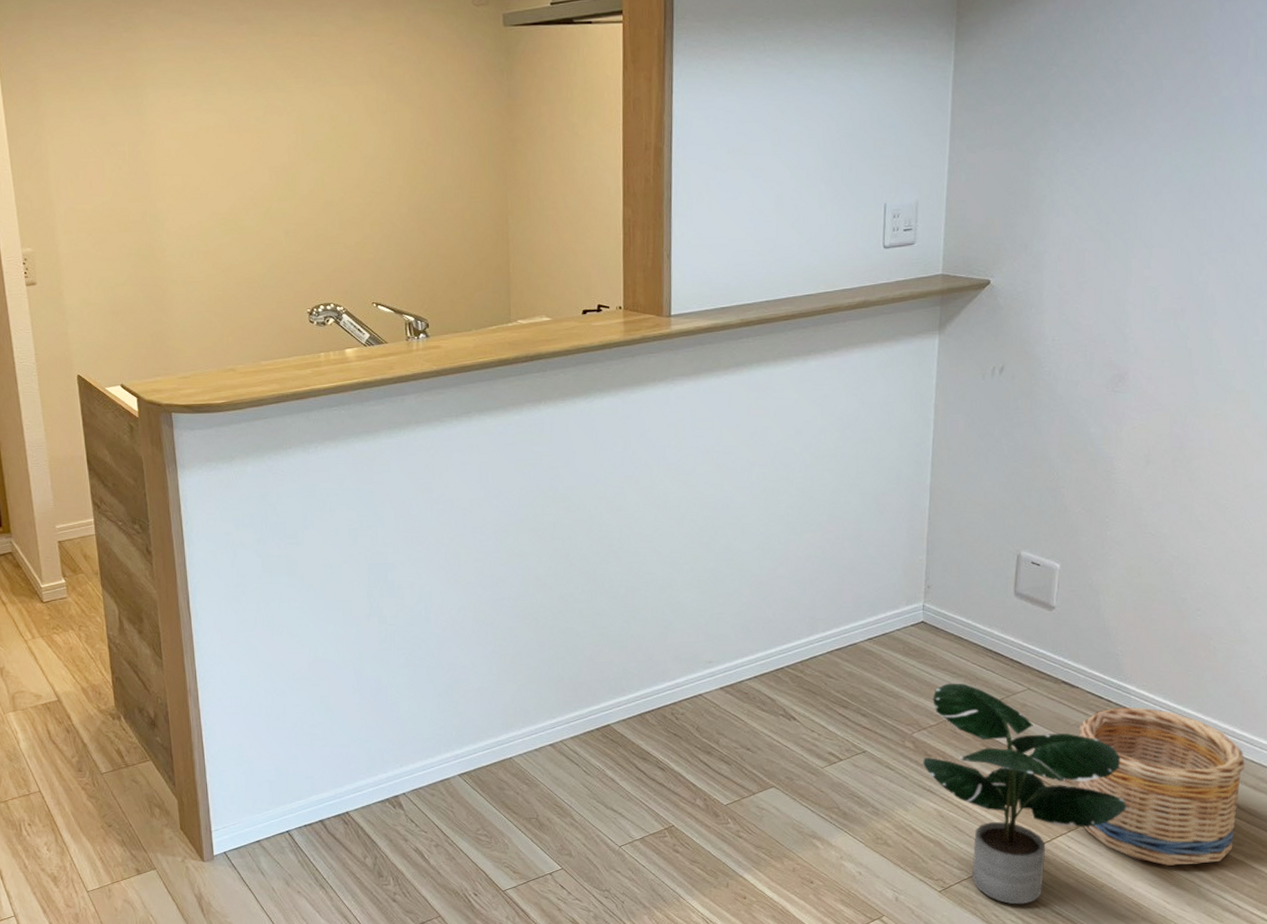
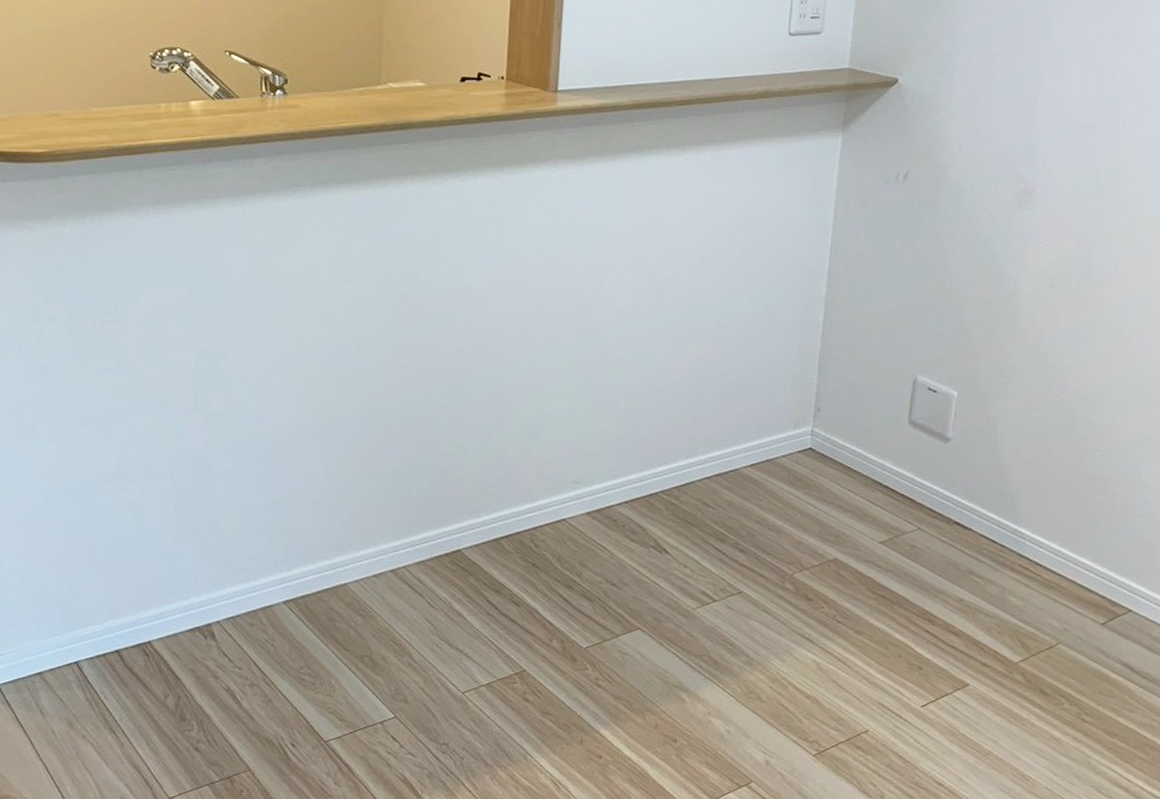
potted plant: present [922,683,1127,905] -> none [802,518,1017,773]
basket: present [1077,707,1245,866] -> none [966,553,1140,733]

